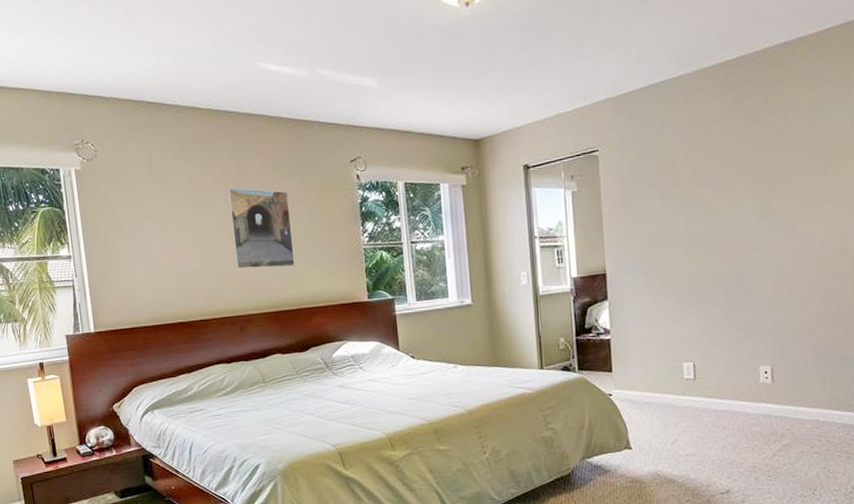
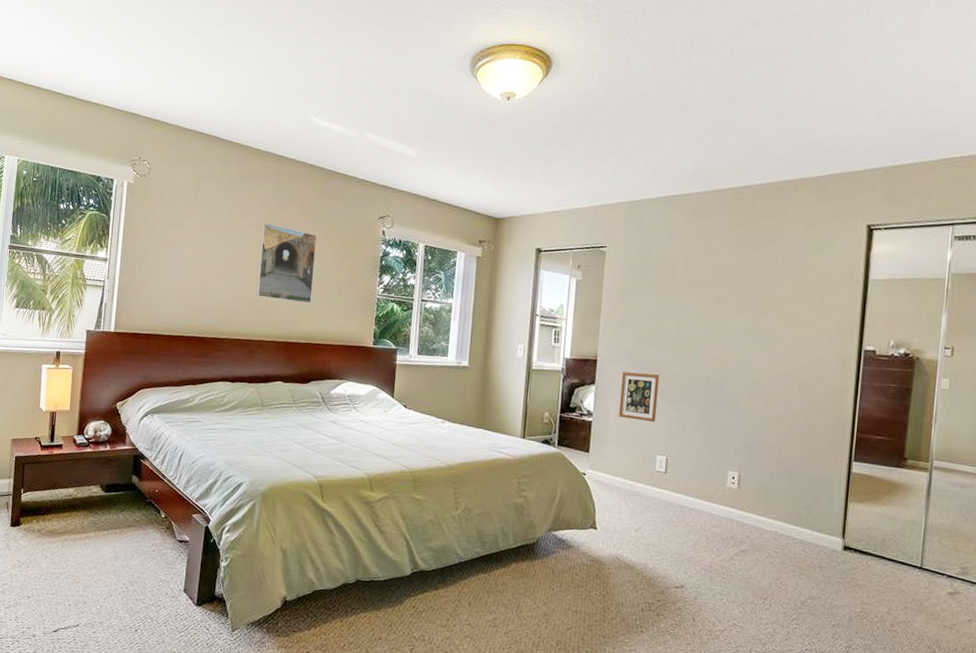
picture frame: none [635,278,677,330] -> present [619,372,660,422]

